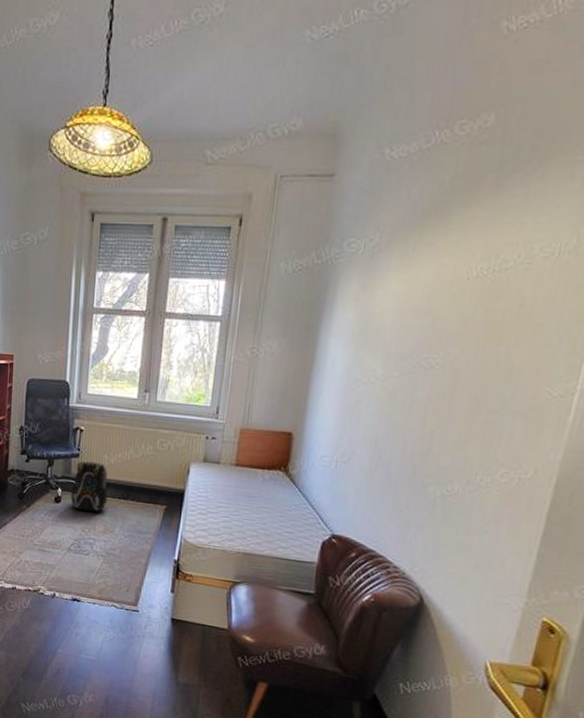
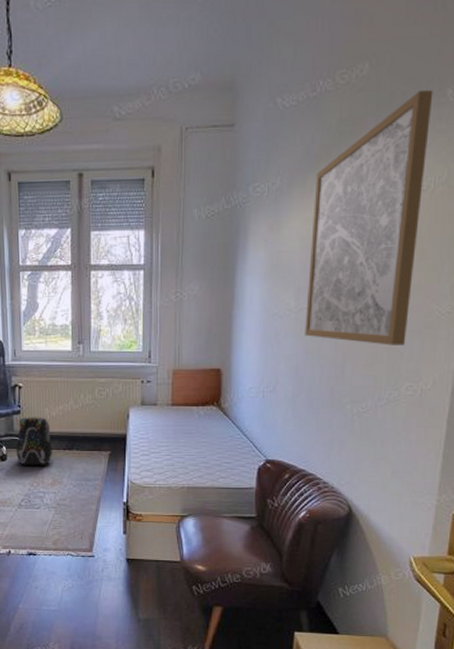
wall art: none [389,145,570,427] -> present [305,89,434,346]

